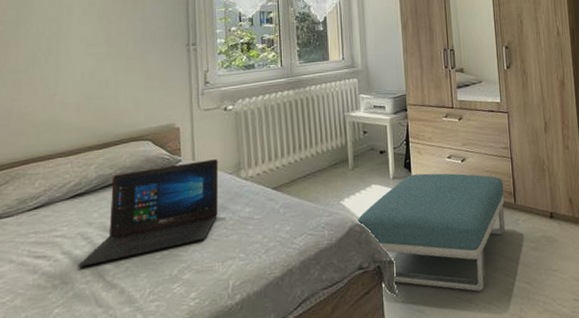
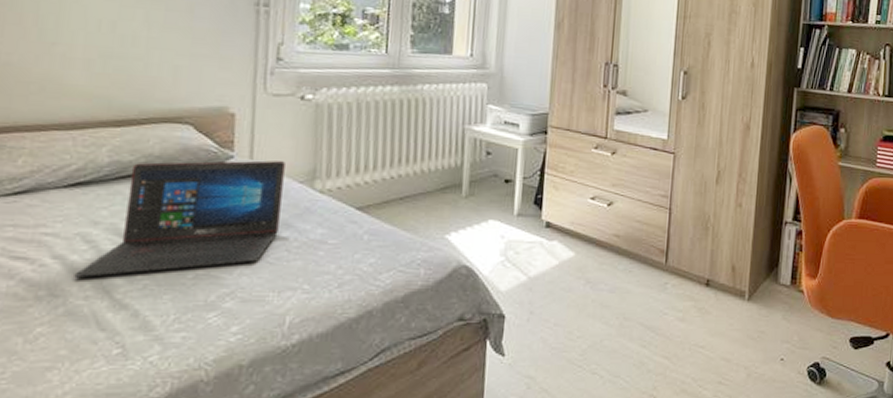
footstool: present [356,173,506,292] -> none [462,213,656,361]

